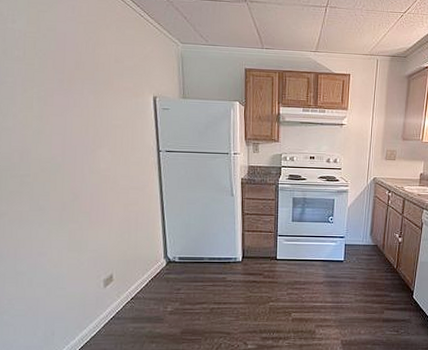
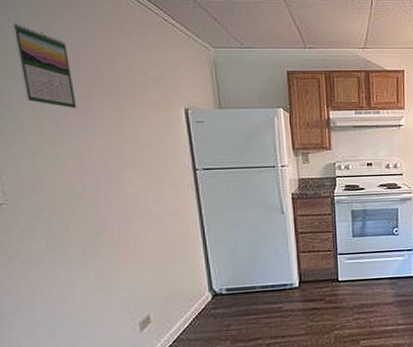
calendar: none [10,10,62,91] -> present [12,22,77,109]

